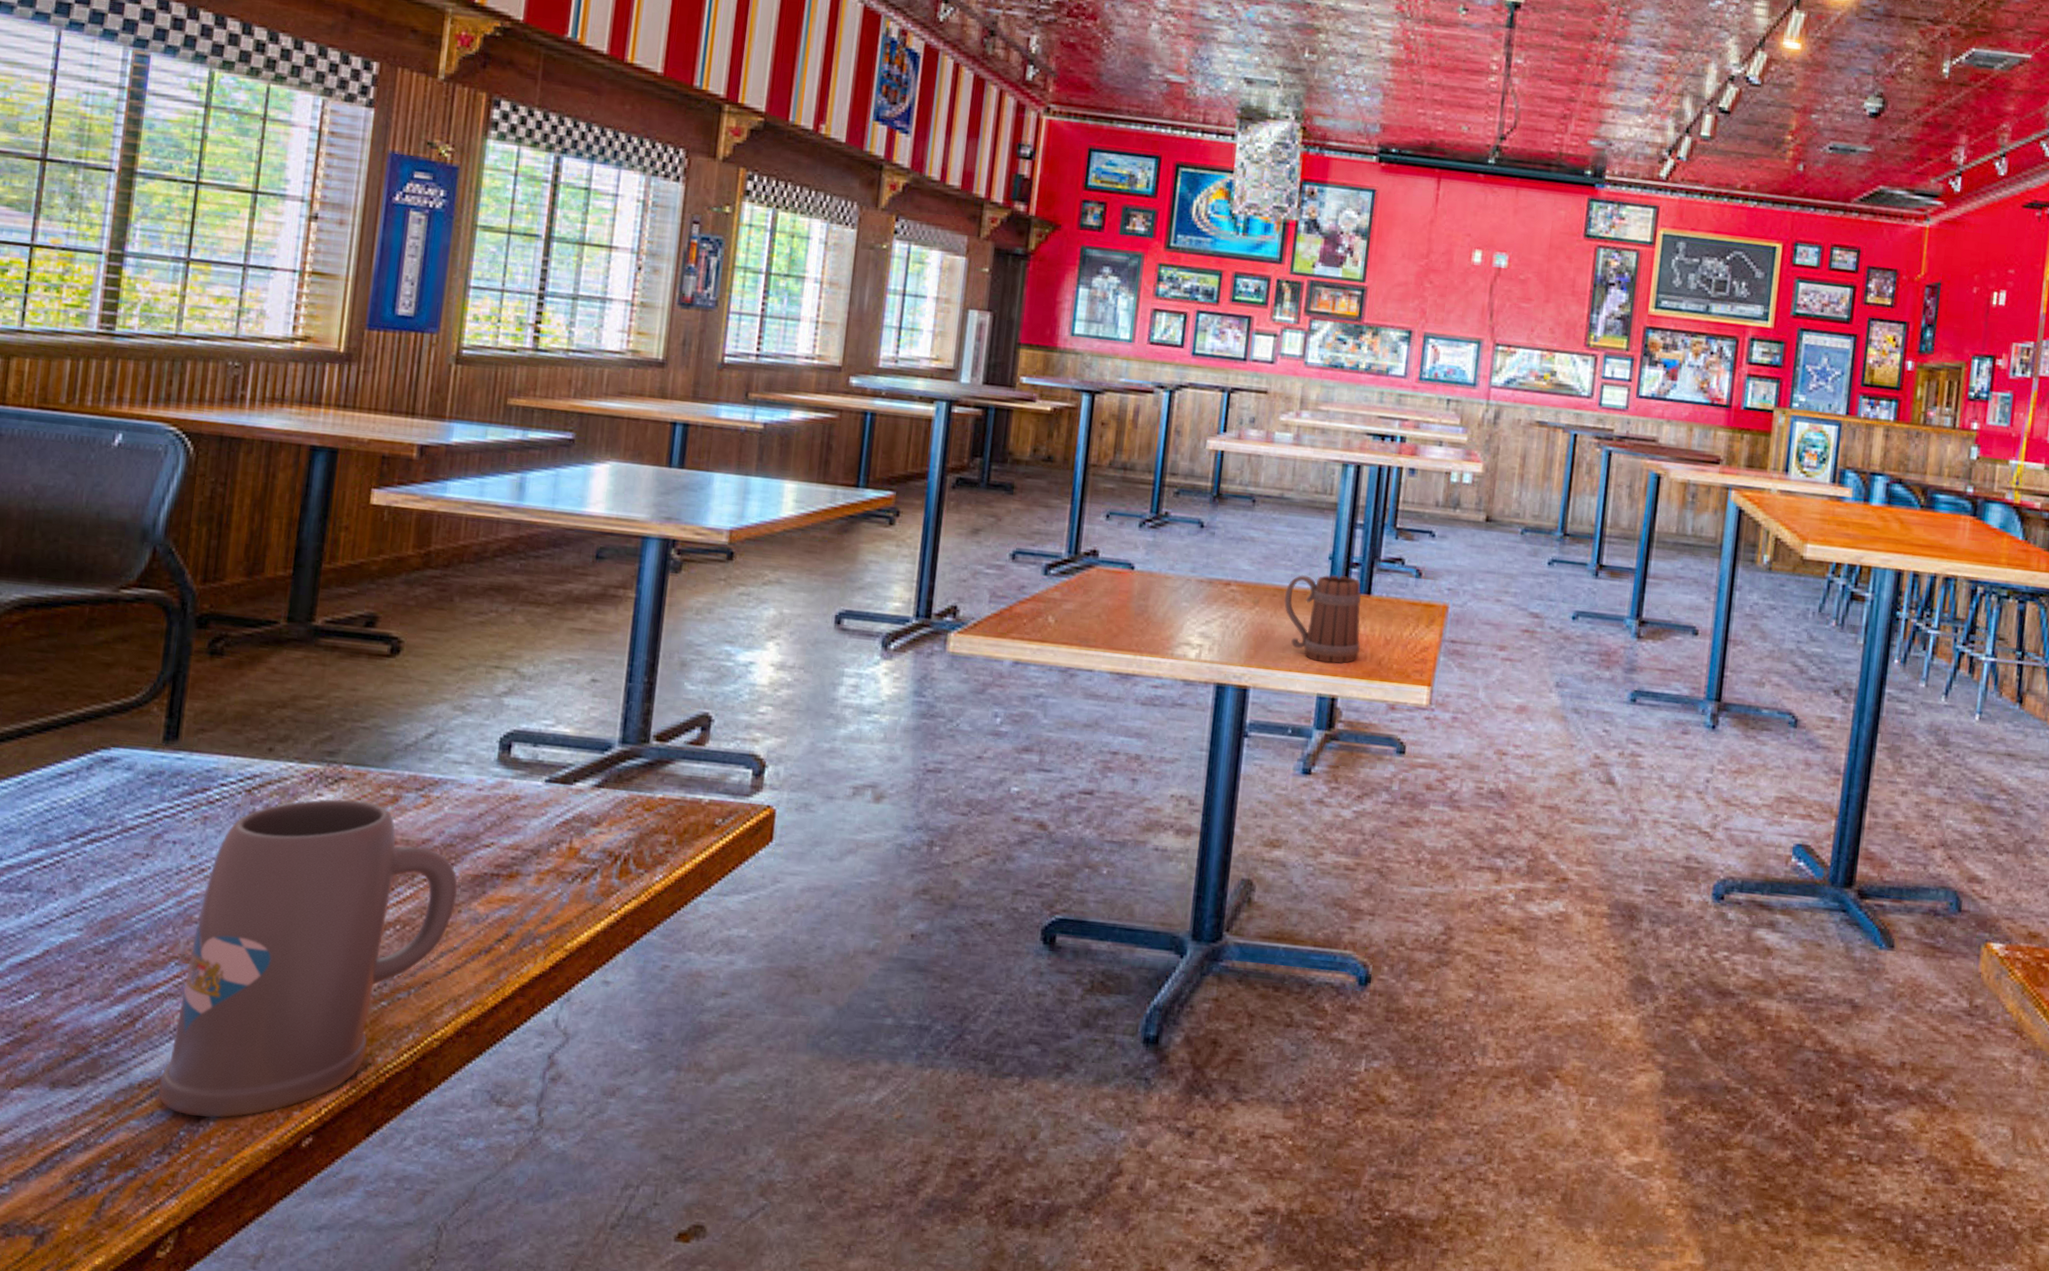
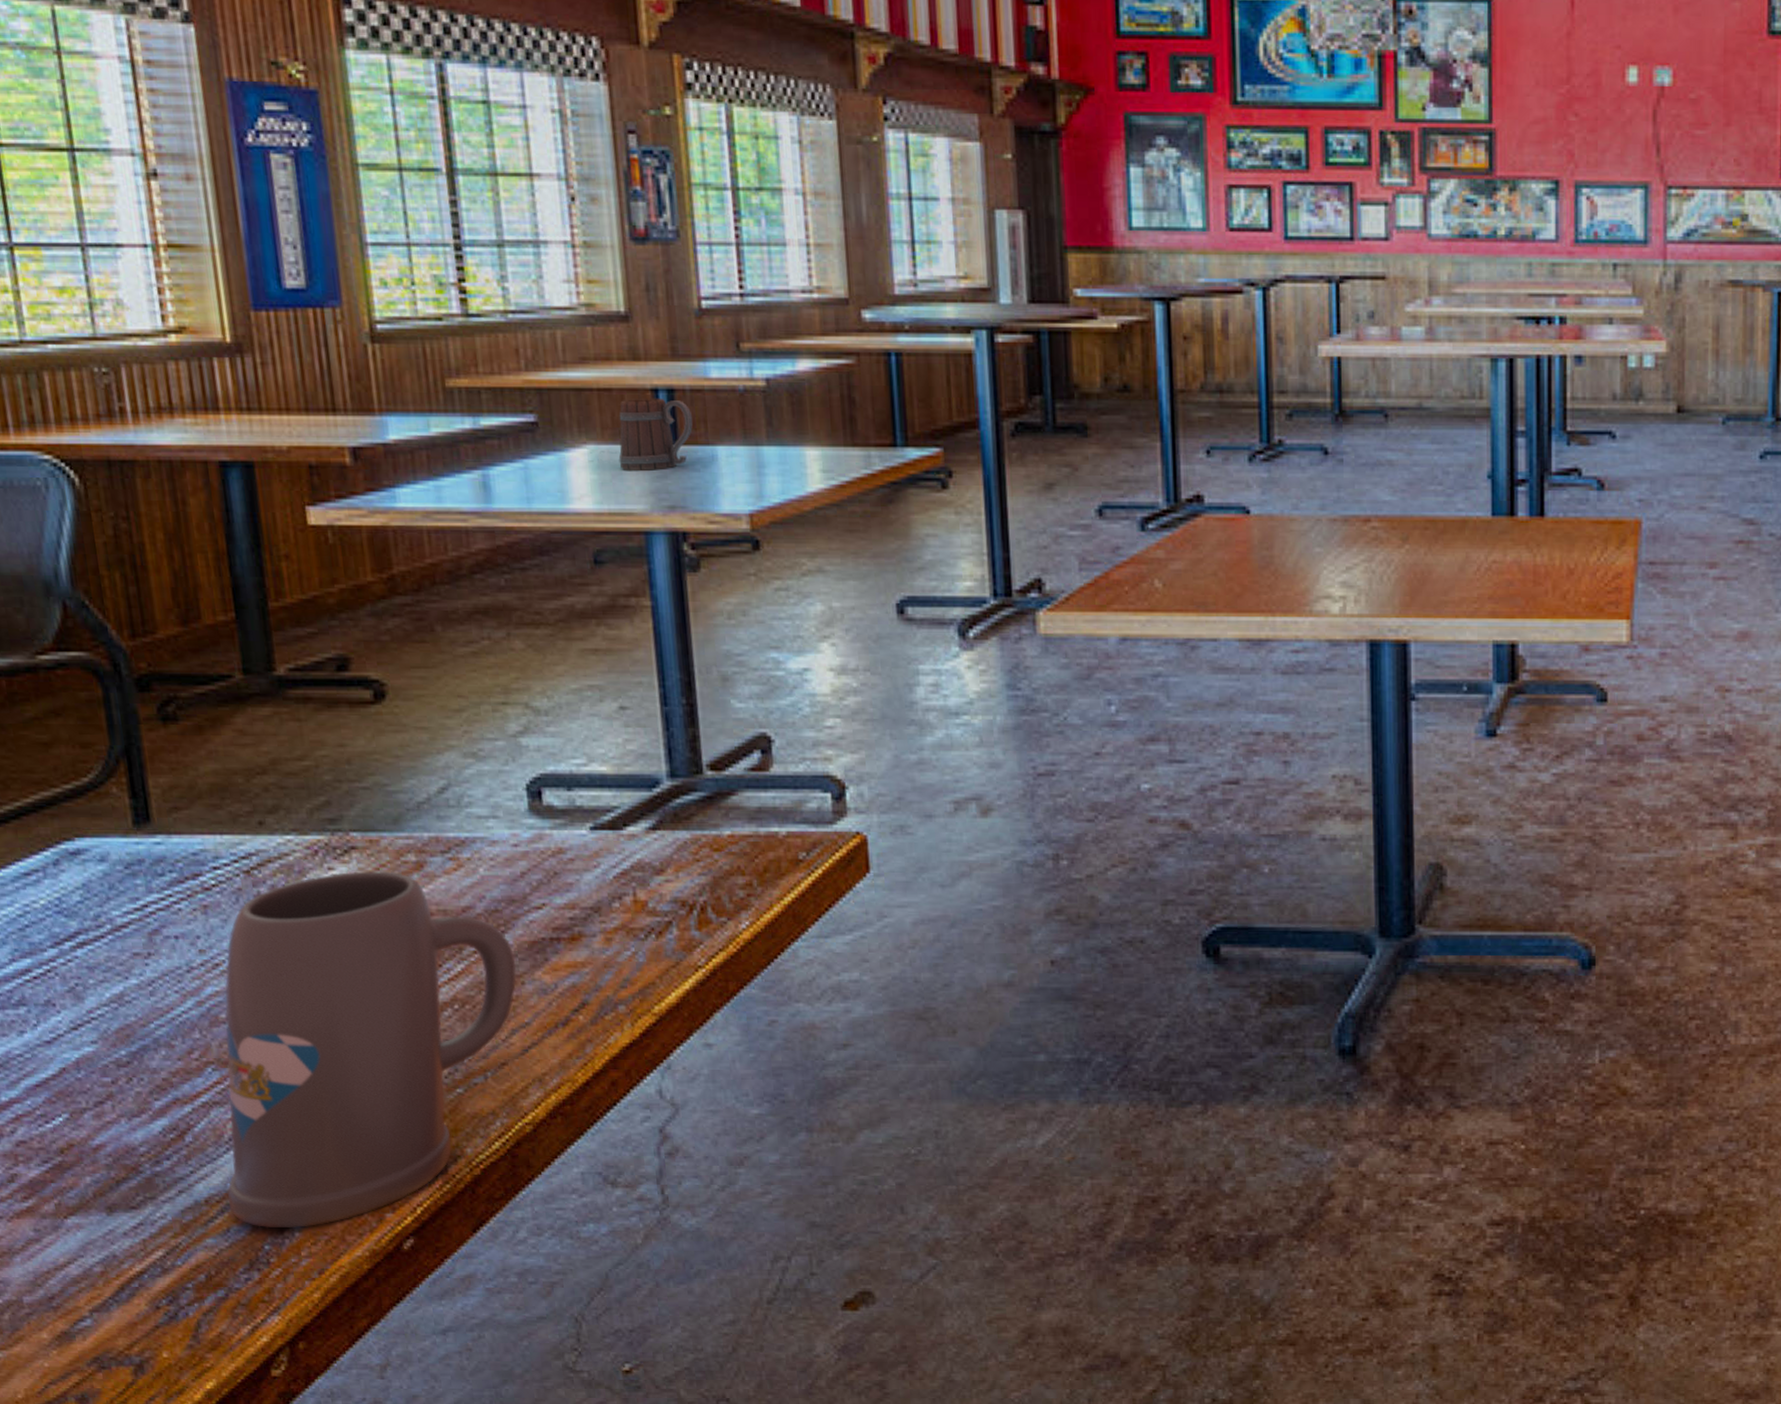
beer mug: none [633,428,699,488] -> present [618,397,693,472]
beer mug: present [1284,574,1361,665] -> none [1439,497,1539,604]

